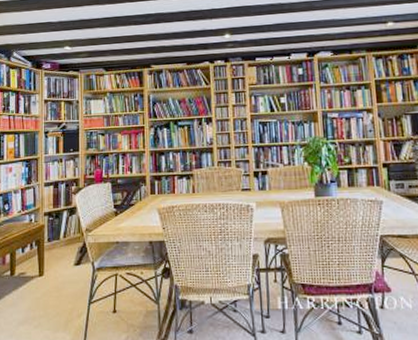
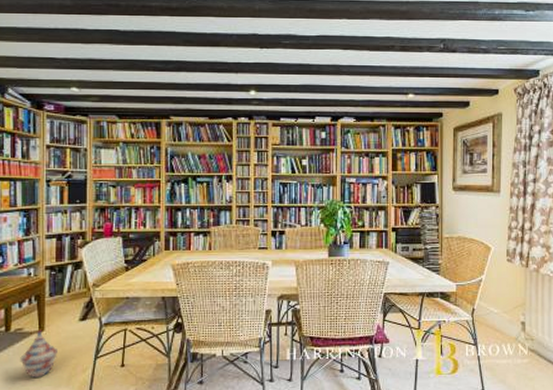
woven basket: none [23,274,56,323] -> present [20,329,59,379]

